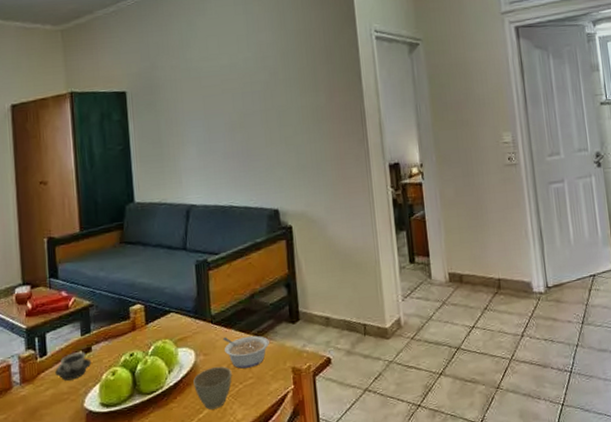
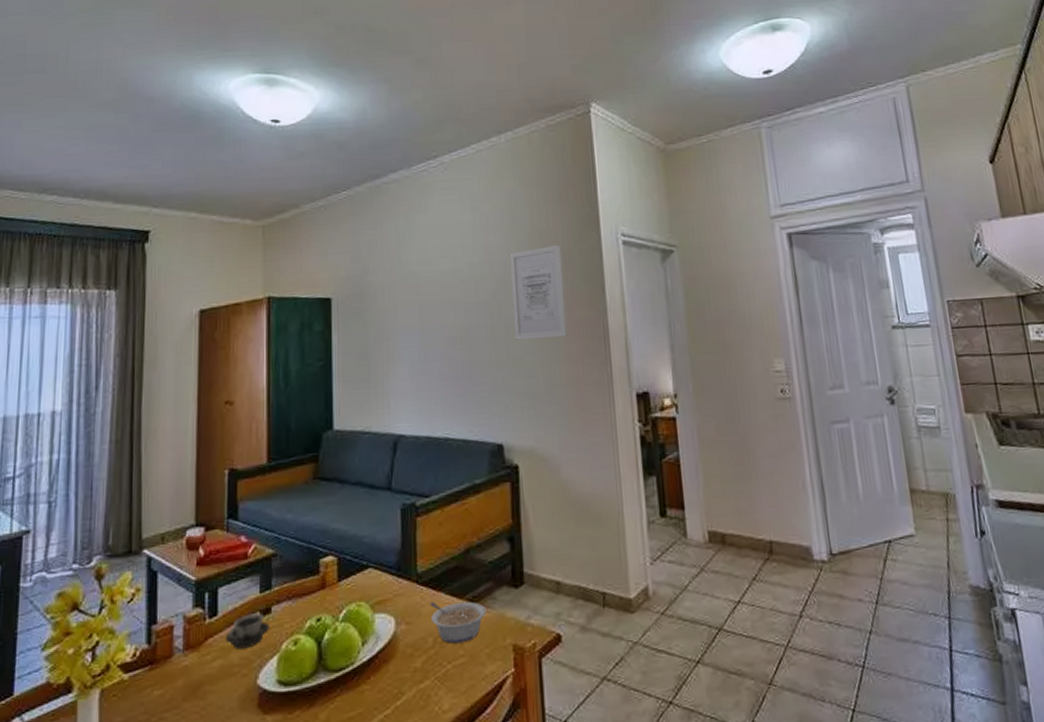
cup: present [193,366,232,410] -> none [392,639,439,695]
wall art: none [279,40,330,123] -> present [509,244,567,340]

